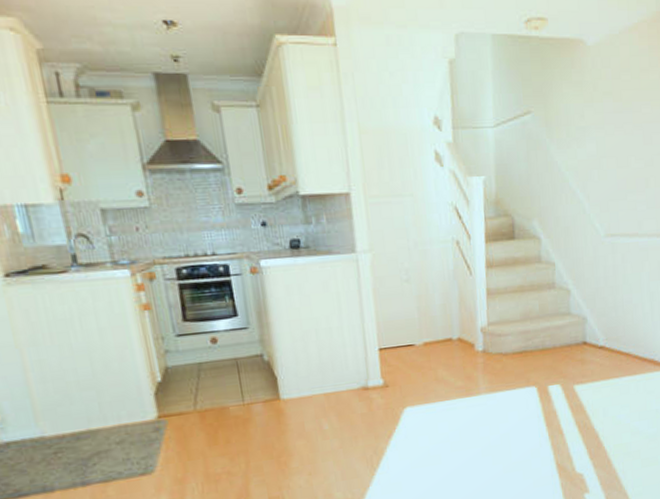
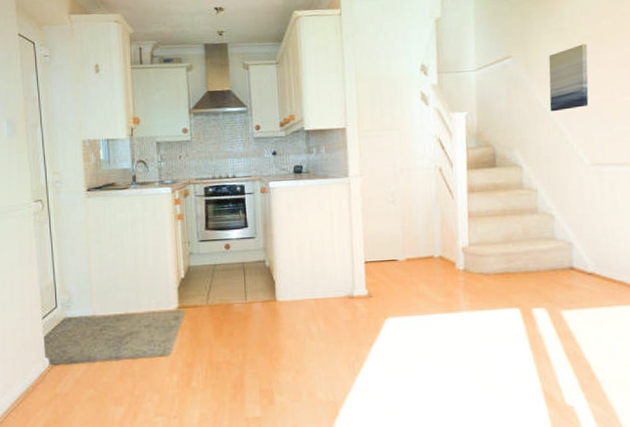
wall art: none [568,101,607,178] -> present [548,44,589,112]

